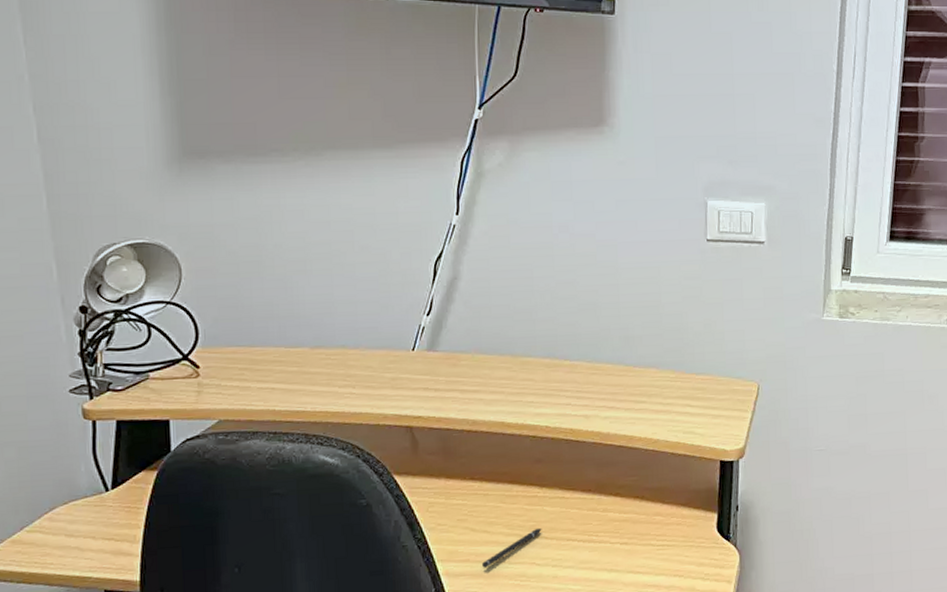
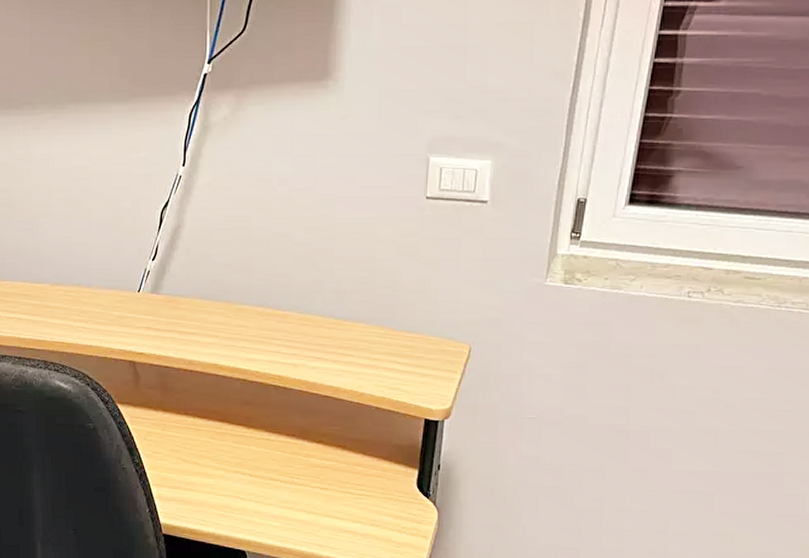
pen: present [482,527,542,568] -> none [192,465,247,496]

